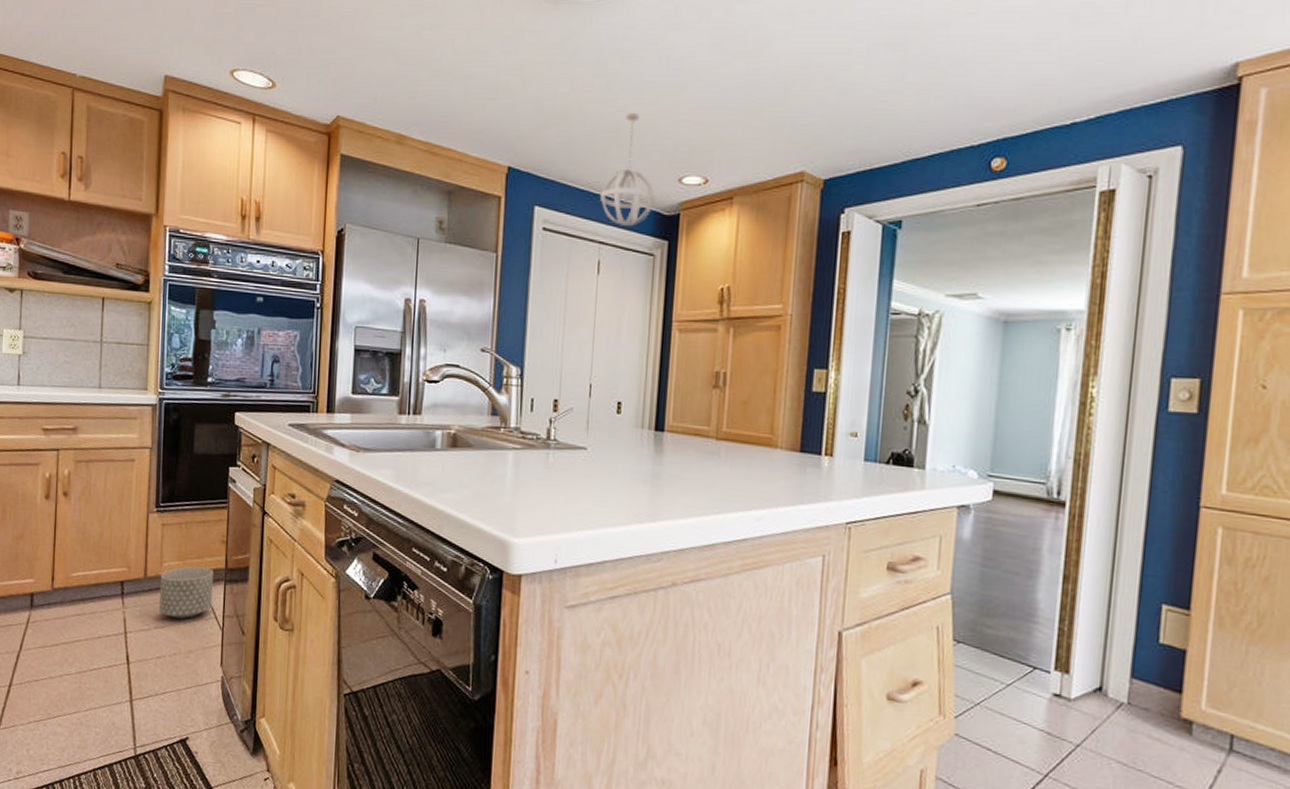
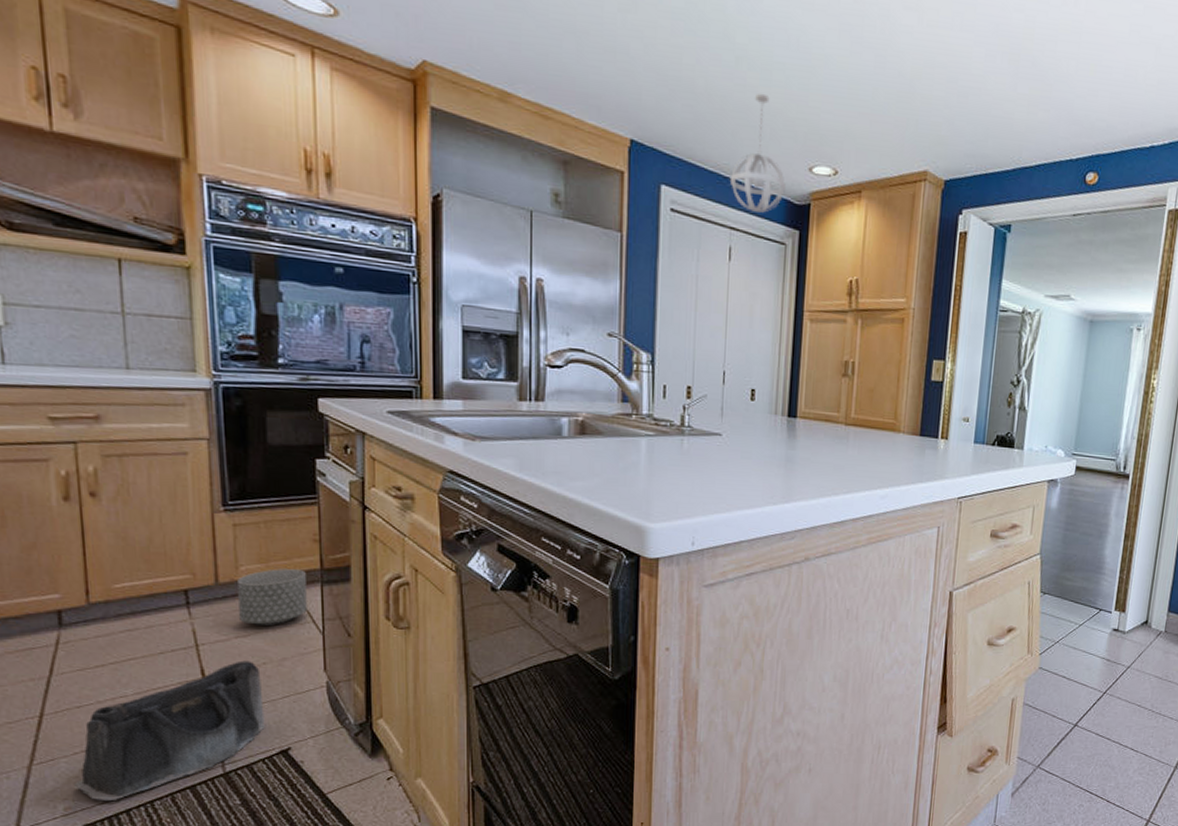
saddlebag: none [25,650,171,770] -> present [73,660,265,800]

